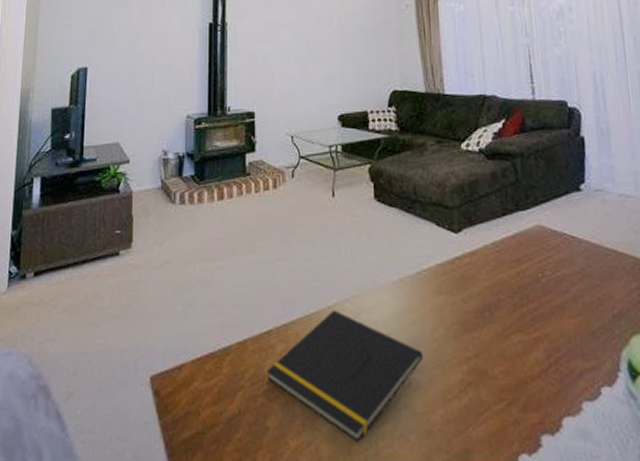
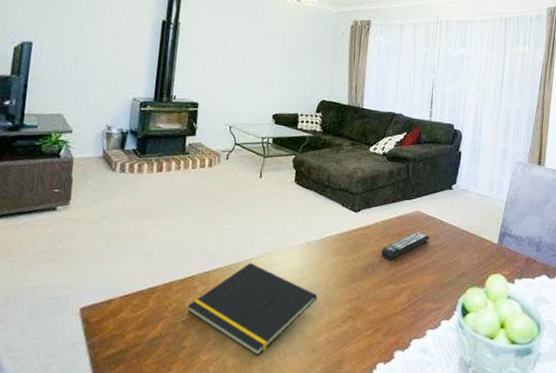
remote control: none [498,255,562,298] -> present [381,232,430,260]

